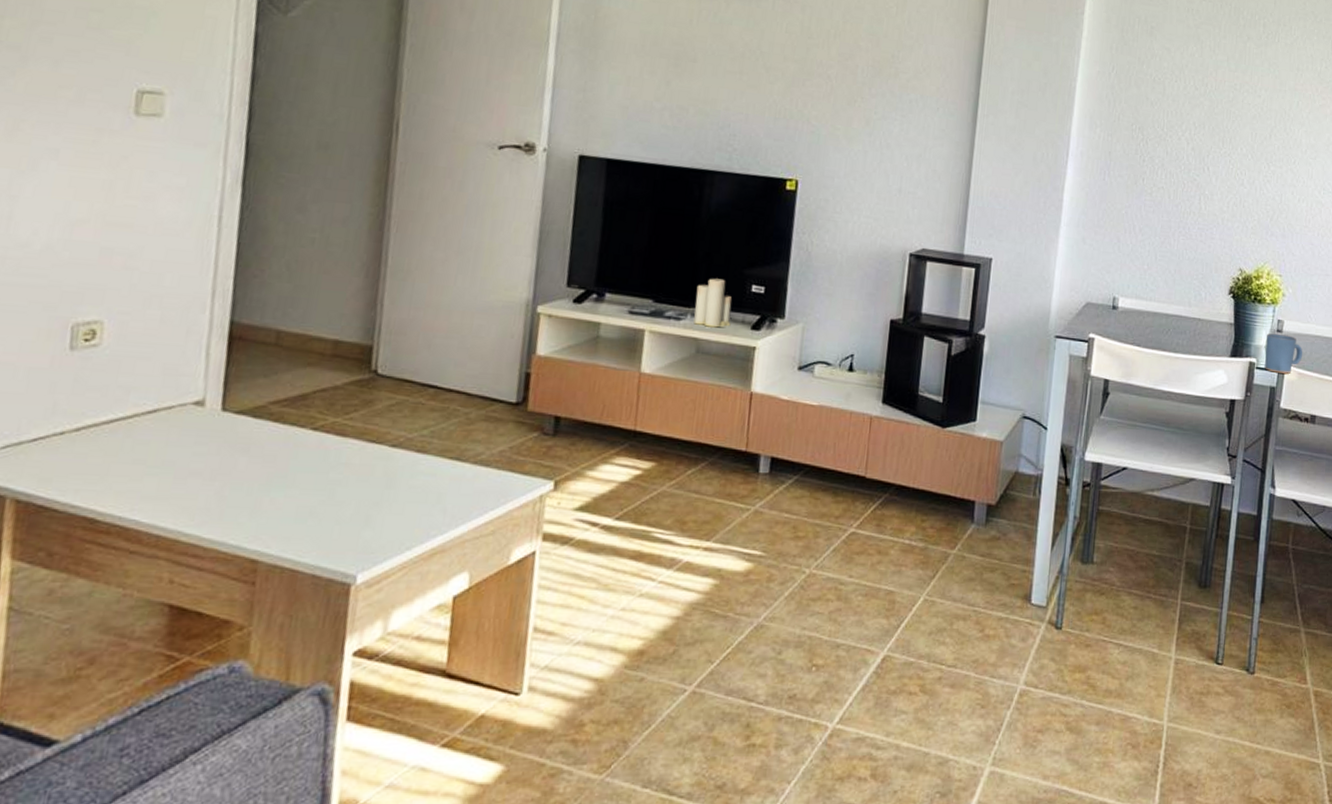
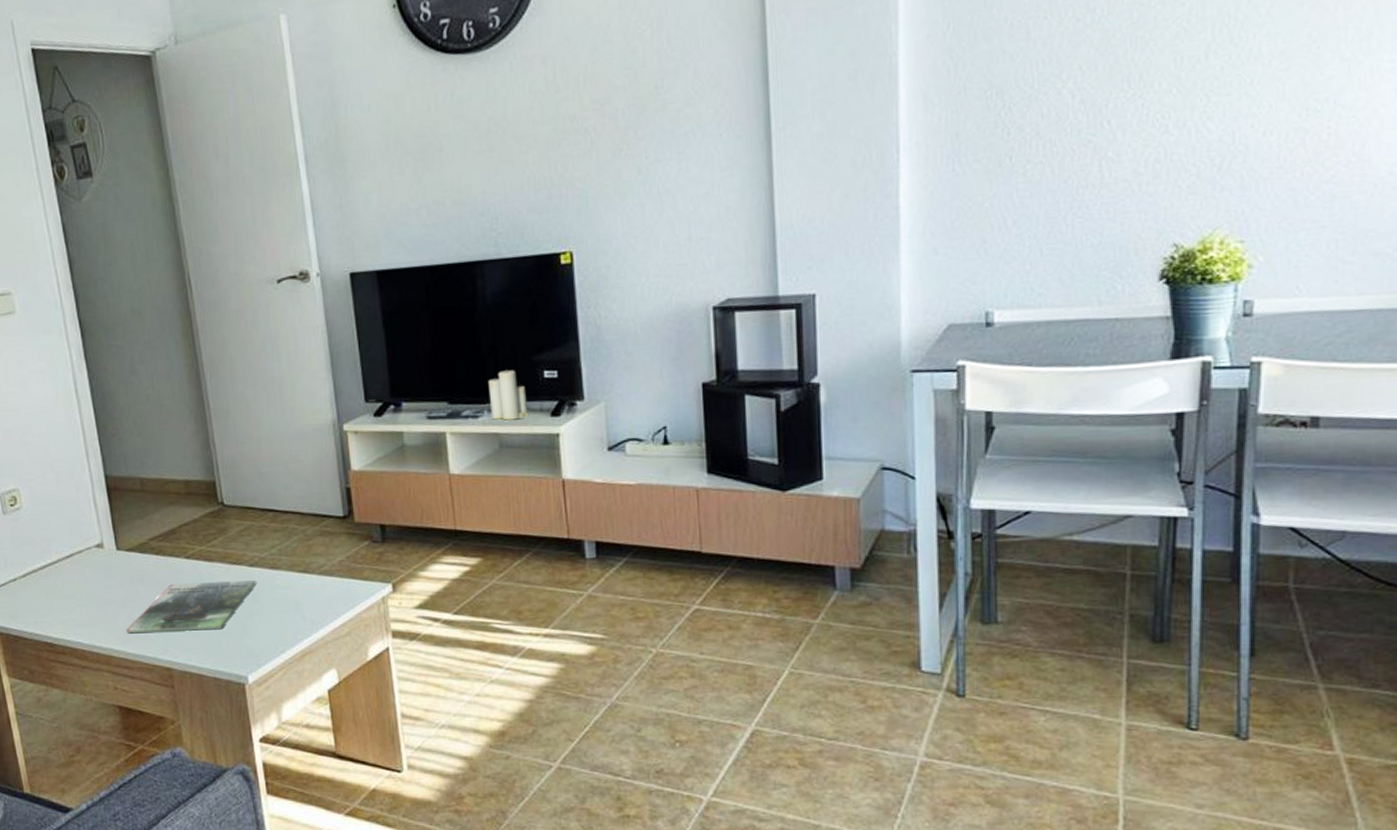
magazine: none [207,458,396,518] -> present [126,579,256,634]
mug: present [1265,333,1303,374] -> none [1227,318,1291,370]

